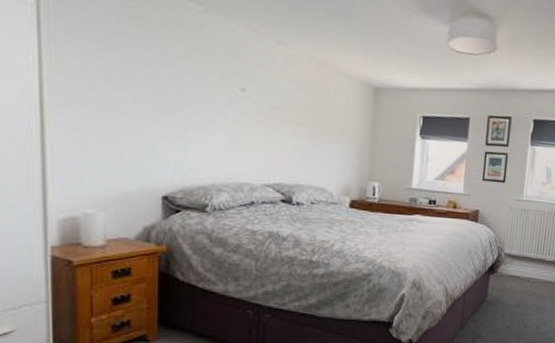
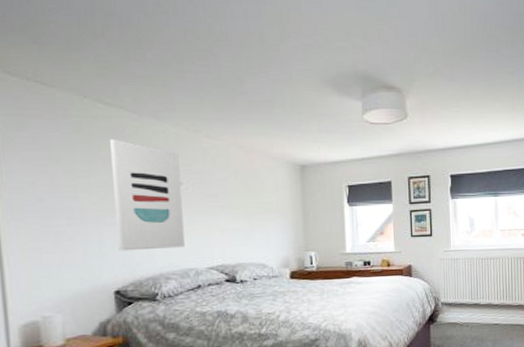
wall art: none [169,31,244,160] -> present [109,139,185,251]

